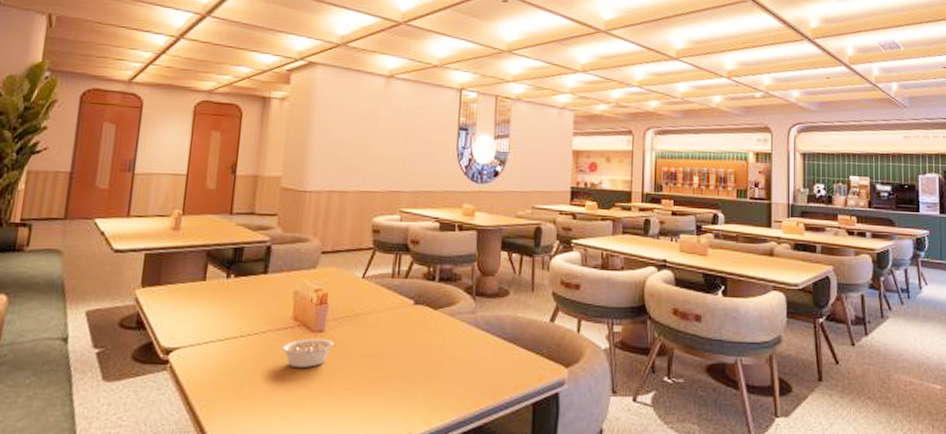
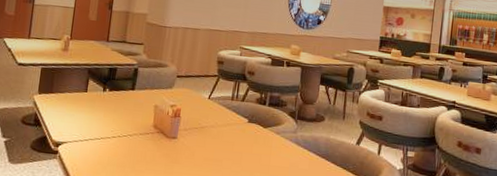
legume: present [281,338,342,368] -> none [144,143,191,165]

